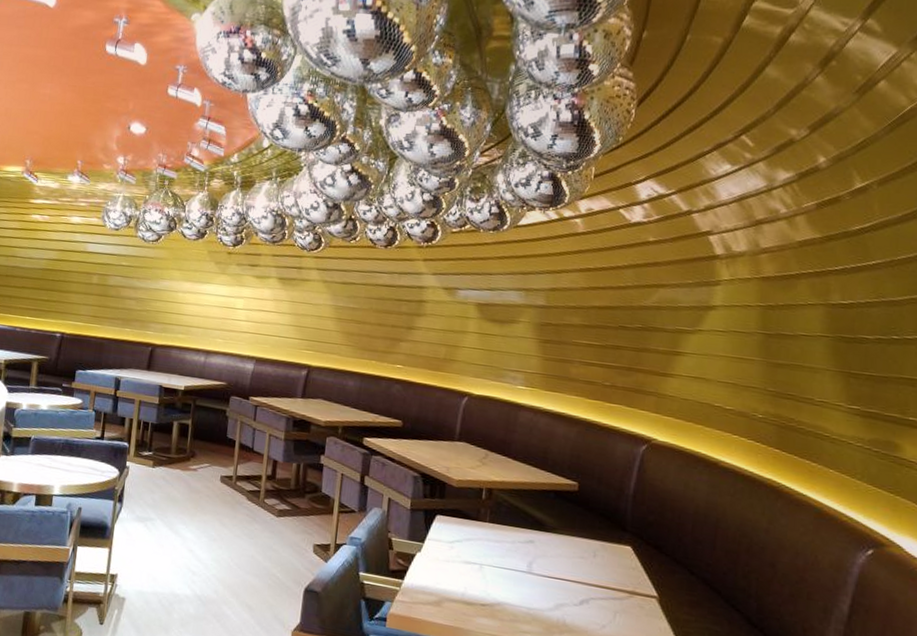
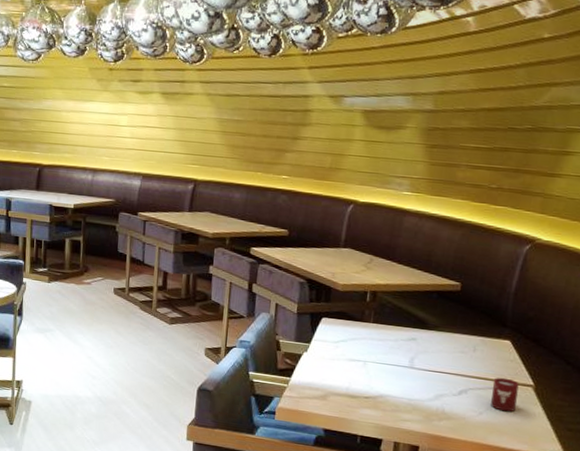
cup: none [614,586,642,626] -> present [491,377,519,412]

